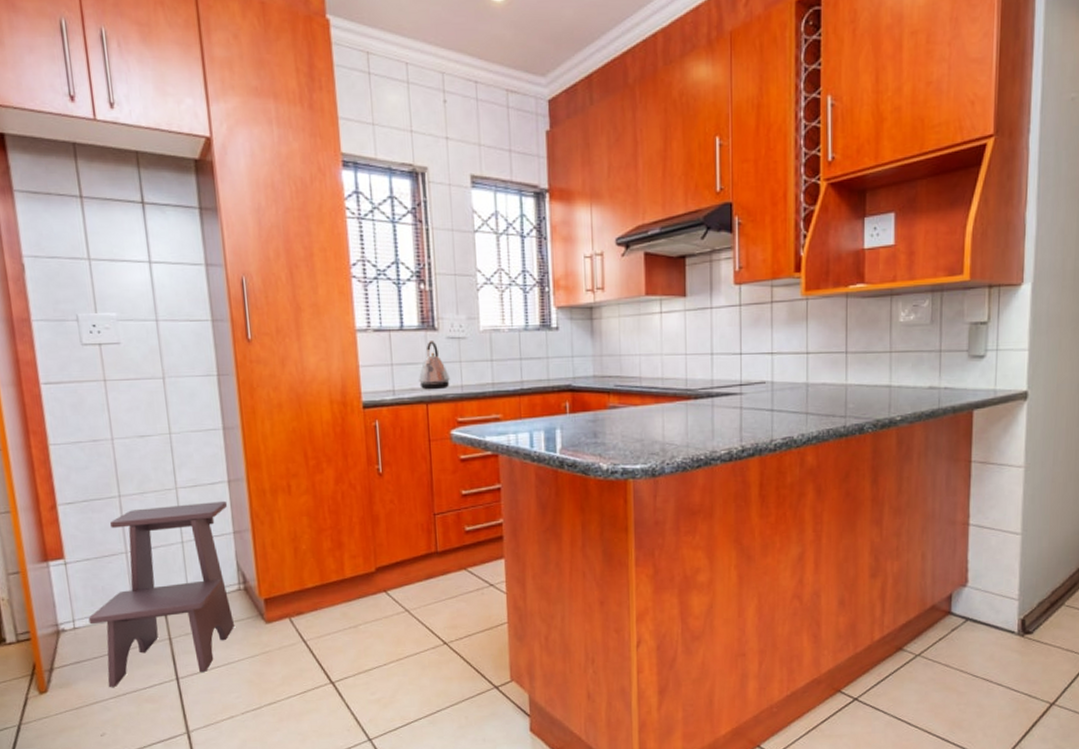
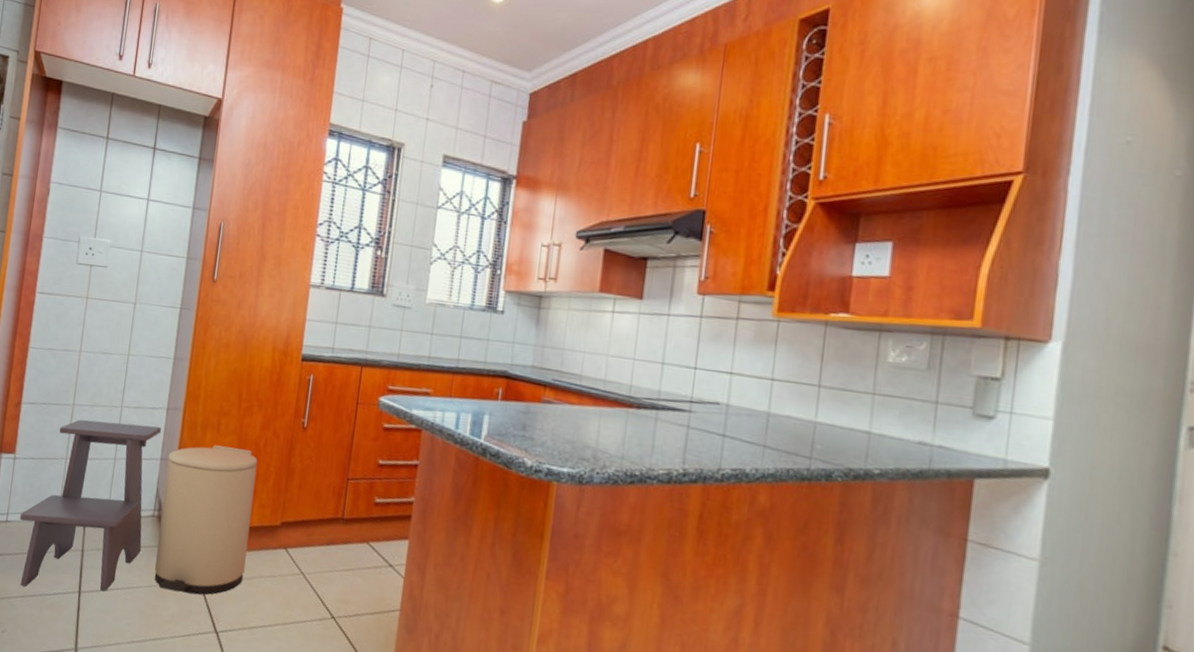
pedal bin: none [241,506,349,656] -> present [154,445,258,595]
kettle: present [418,341,450,390] -> none [357,306,389,355]

